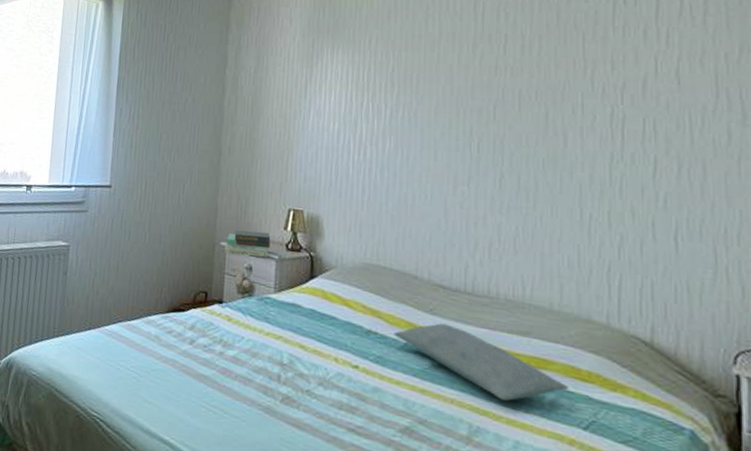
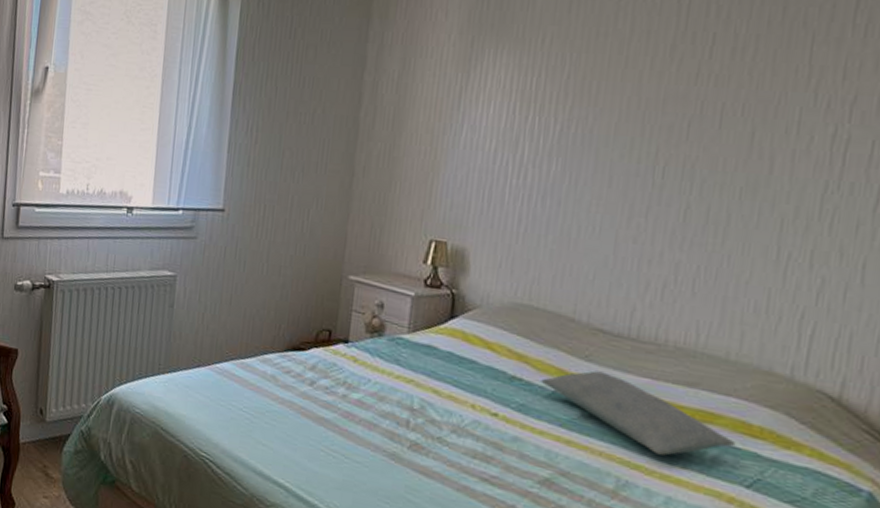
books: present [224,230,271,258] -> none [353,263,407,294]

